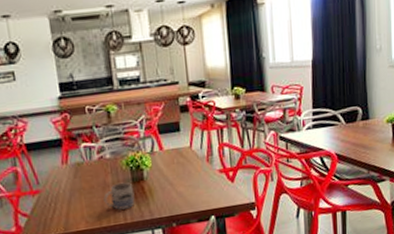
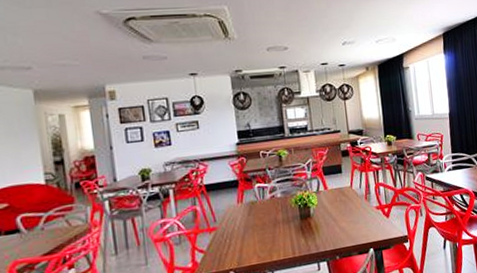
mug: present [103,182,135,210] -> none [274,219,303,245]

